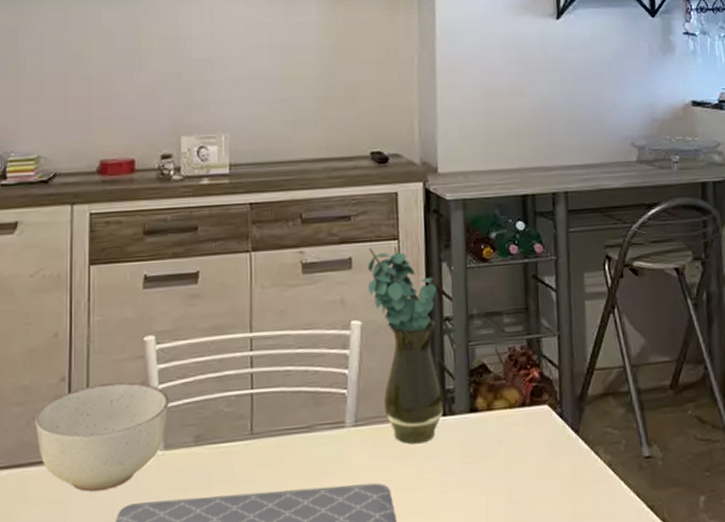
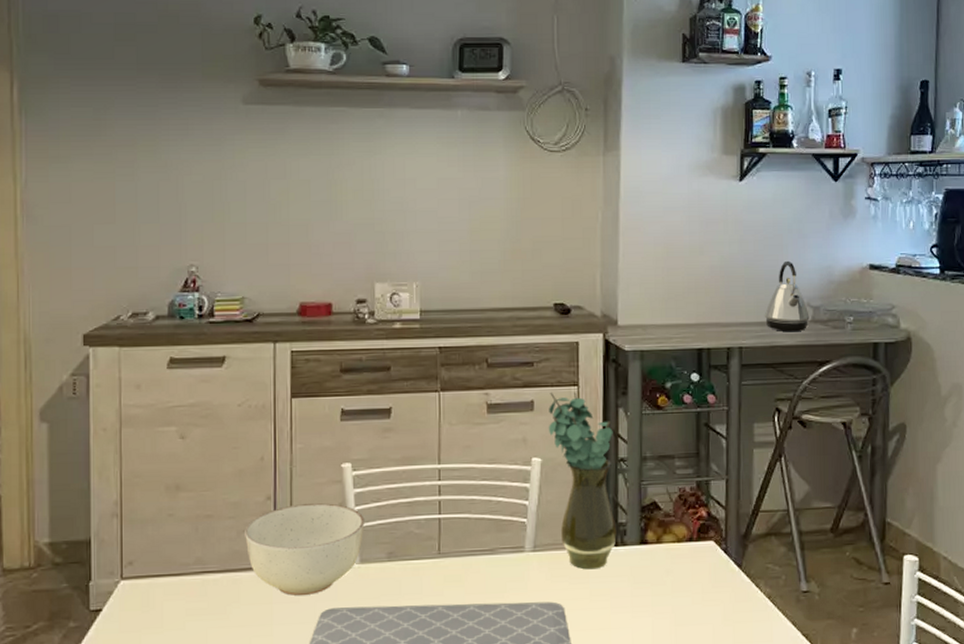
kettle: none [588,99,635,174] -> present [764,260,810,332]

